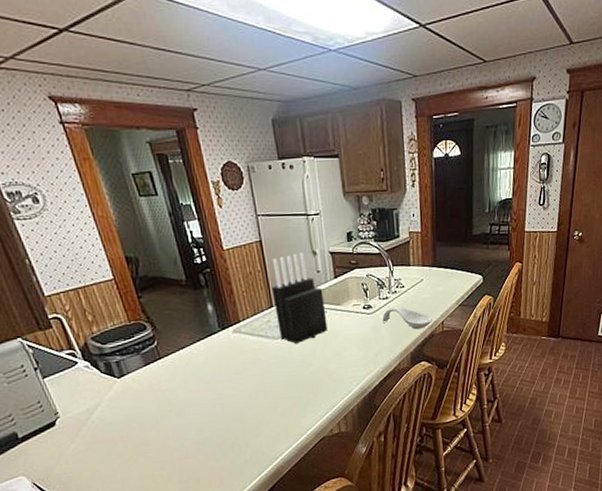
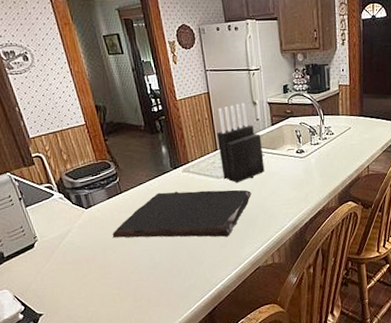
cutting board: none [151,351,313,411] -> present [112,189,251,238]
spoon rest: present [382,306,432,330] -> none [313,151,359,173]

